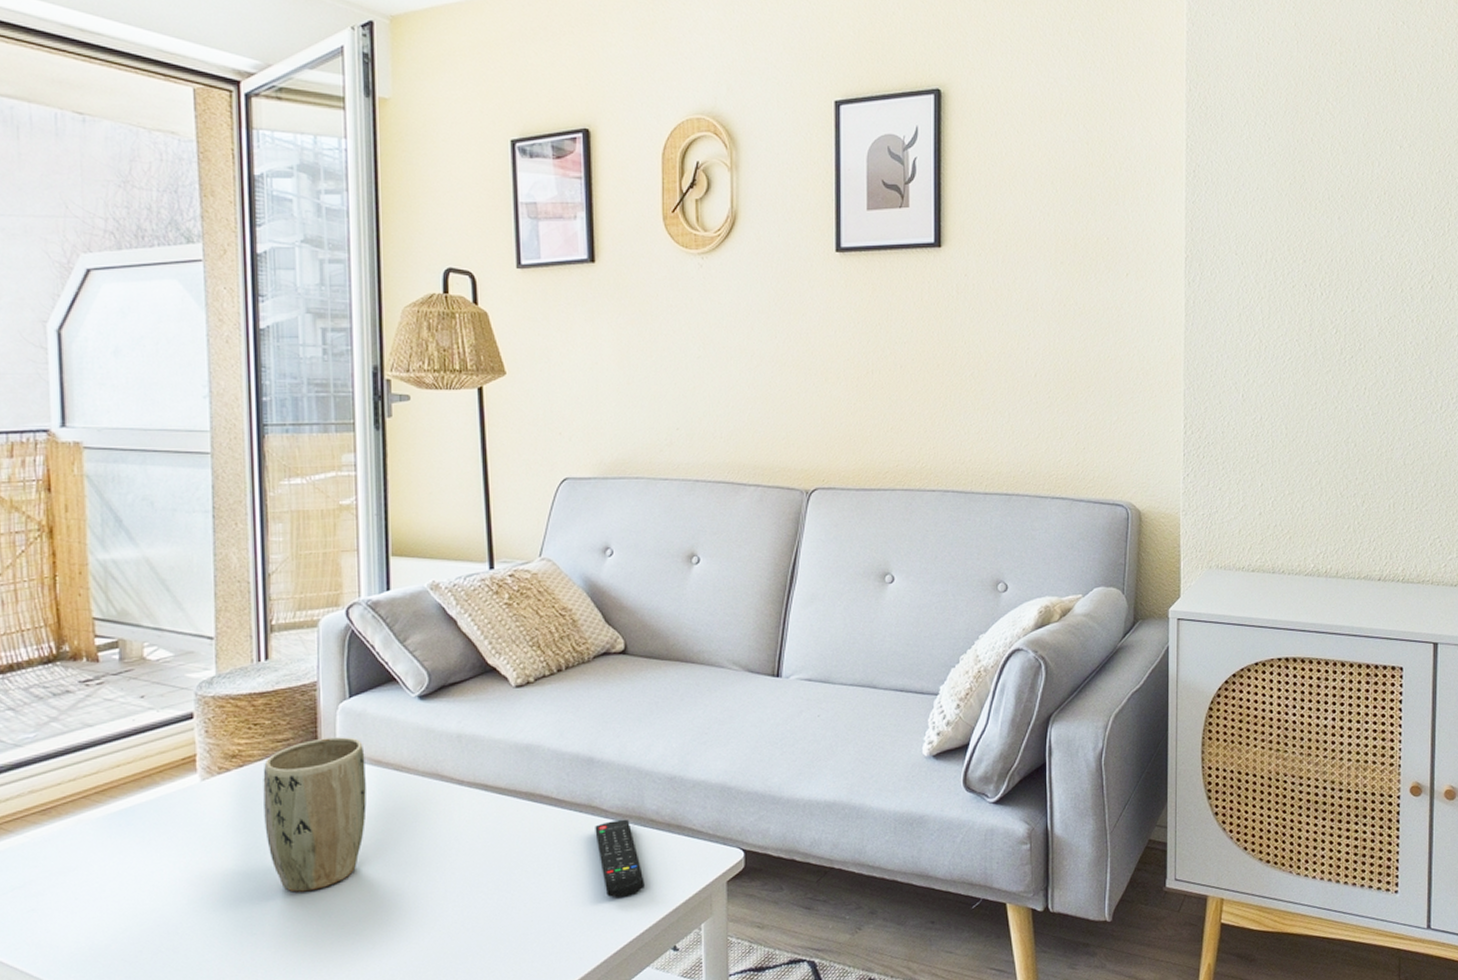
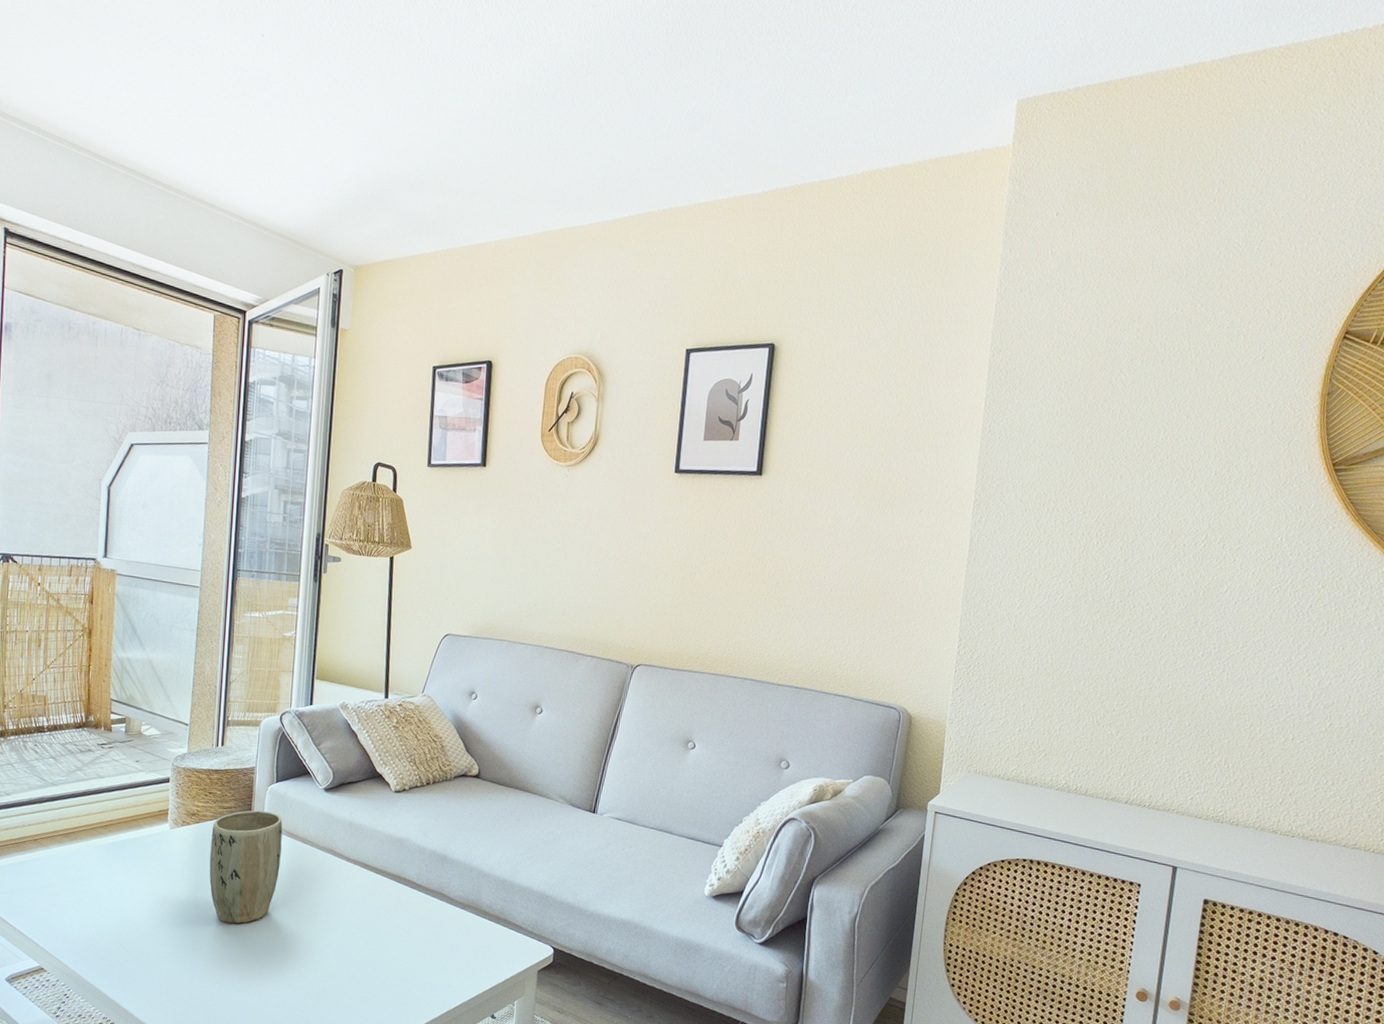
remote control: present [595,819,645,898] -> none [442,907,475,969]

